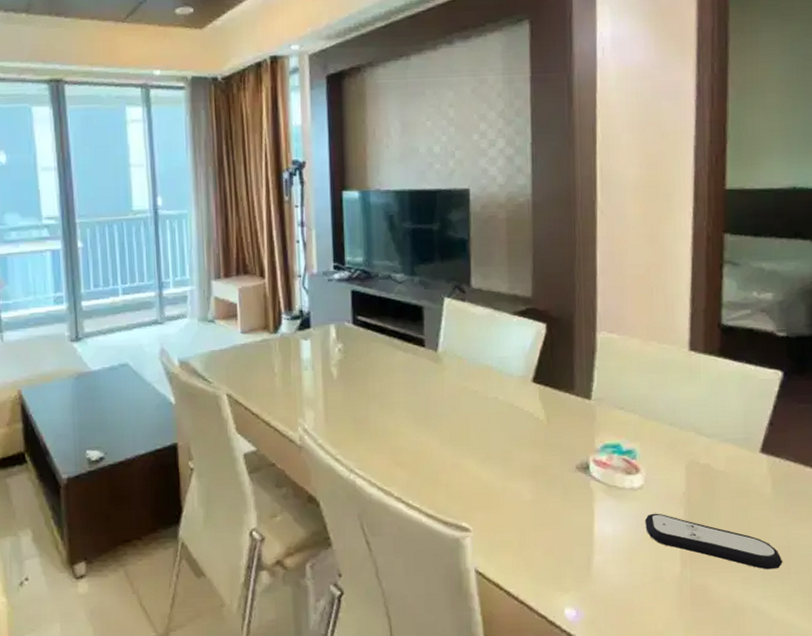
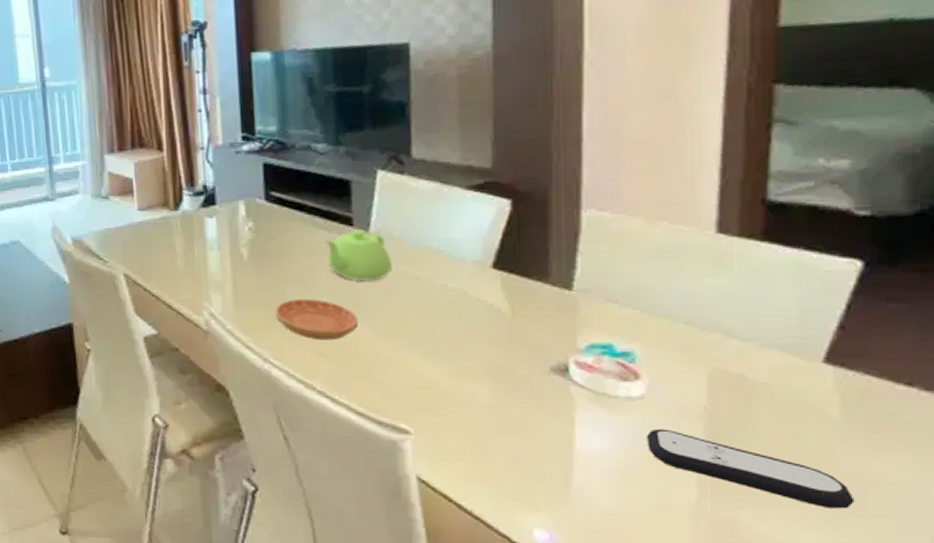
saucer: none [360,413,428,450] -> present [275,299,358,340]
teapot: none [402,350,457,396] -> present [325,229,393,282]

